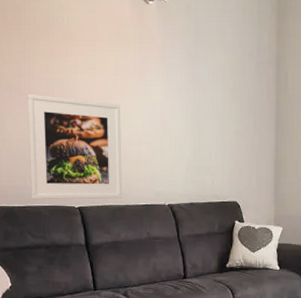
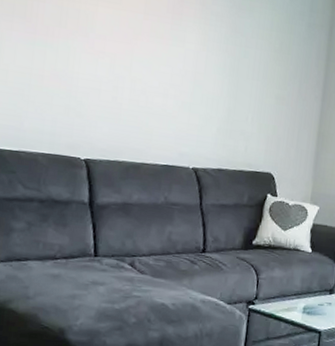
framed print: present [27,93,122,200] -> none [26,20,147,154]

